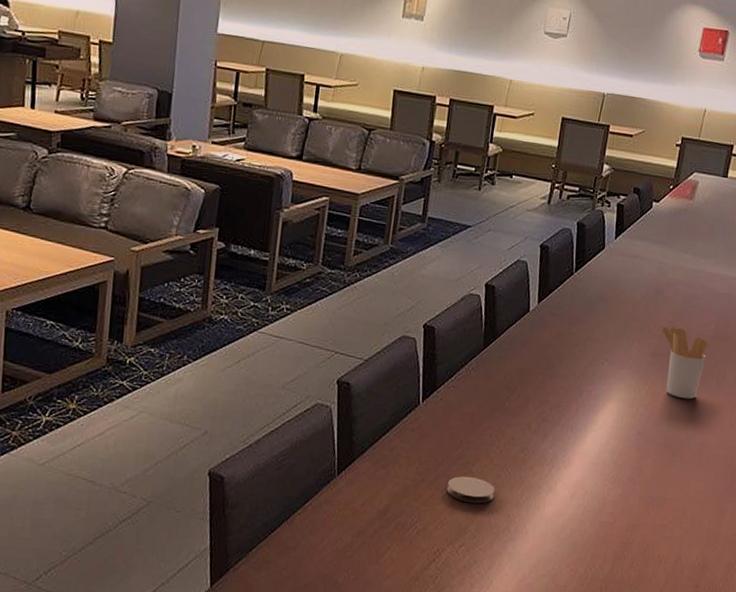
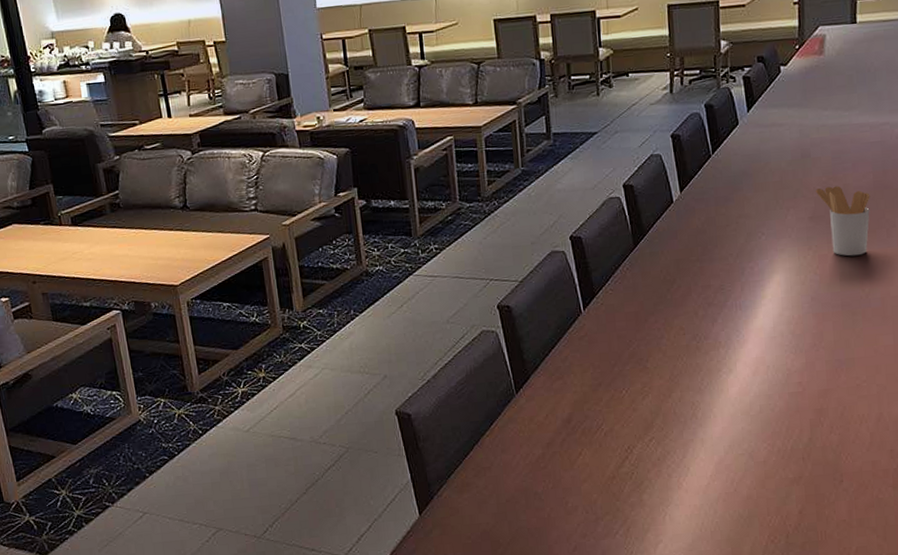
coaster: present [447,476,495,504] -> none [625,372,675,398]

